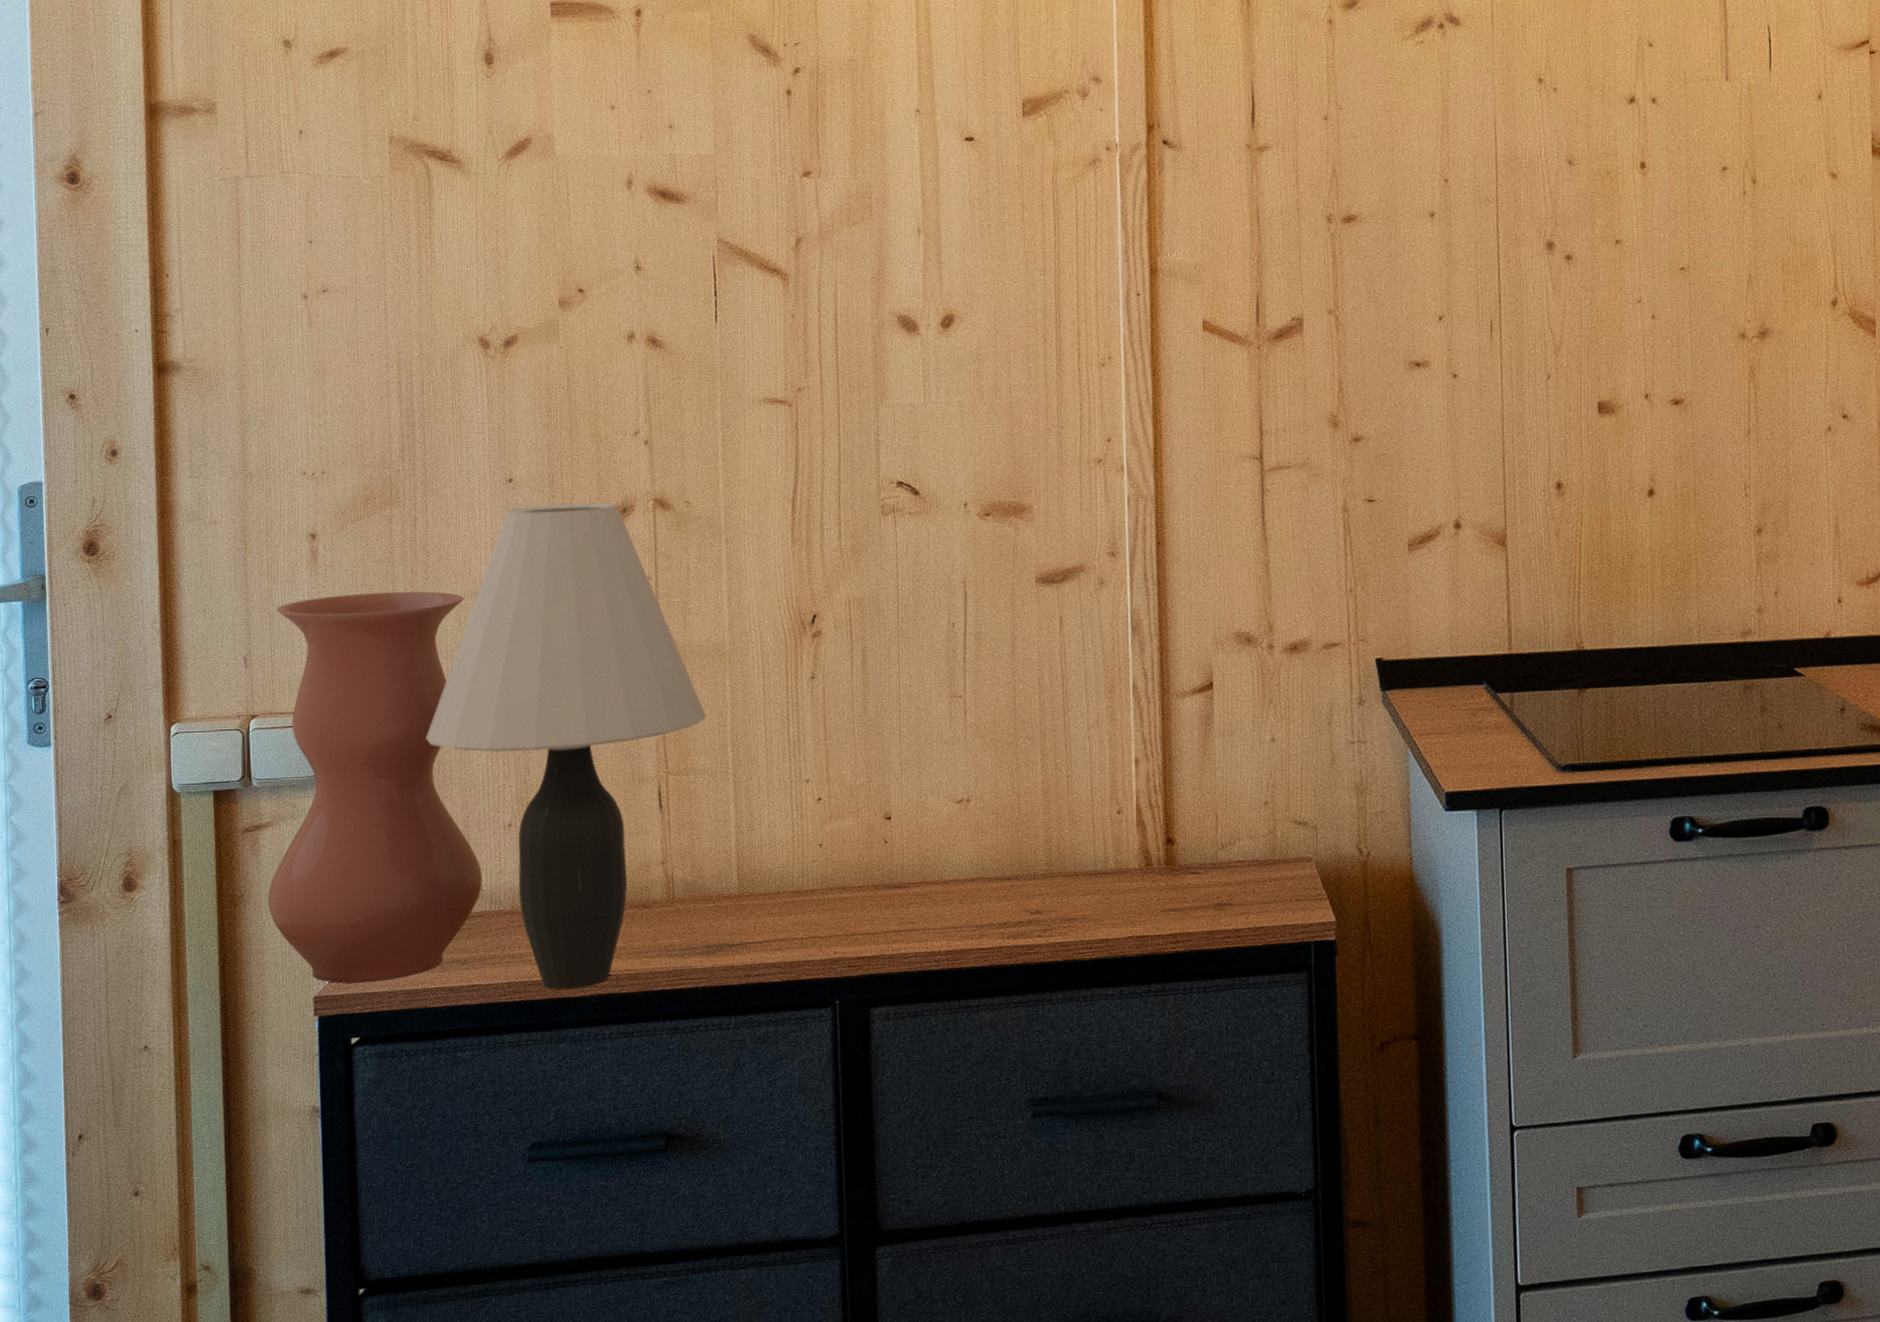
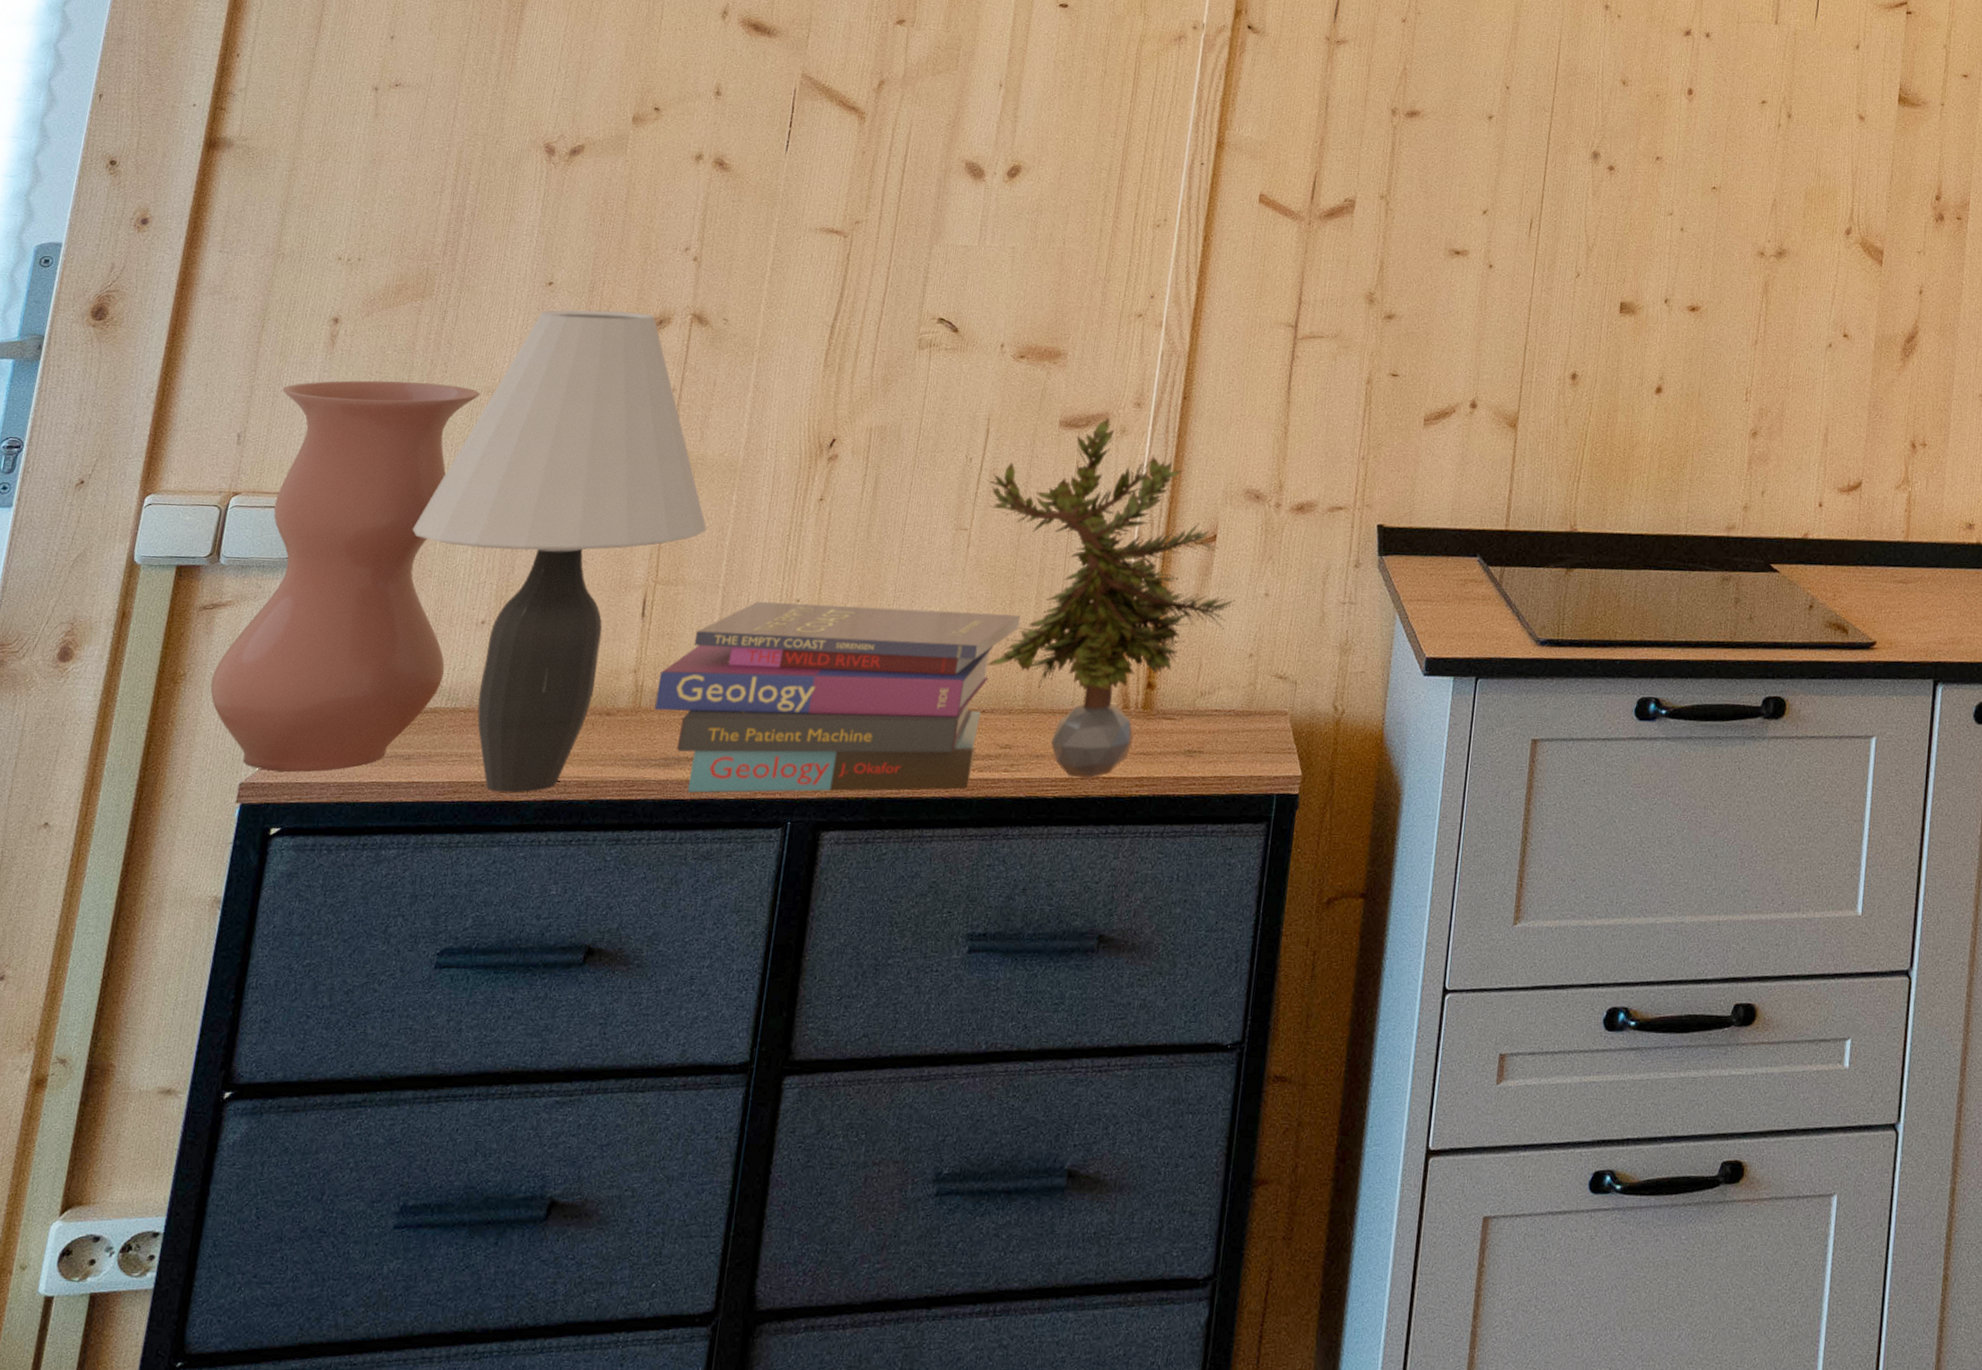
books: none [687,779,1029,978] -> present [654,602,1021,793]
potted plant: none [974,570,1243,940] -> present [986,418,1236,780]

